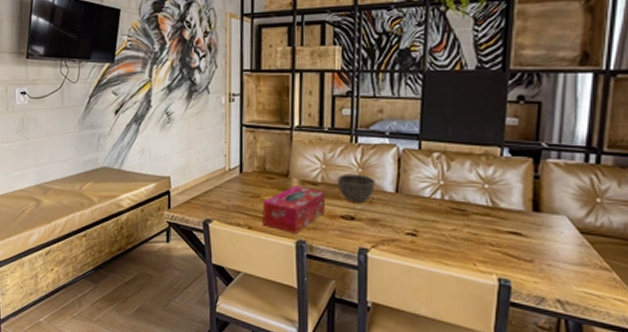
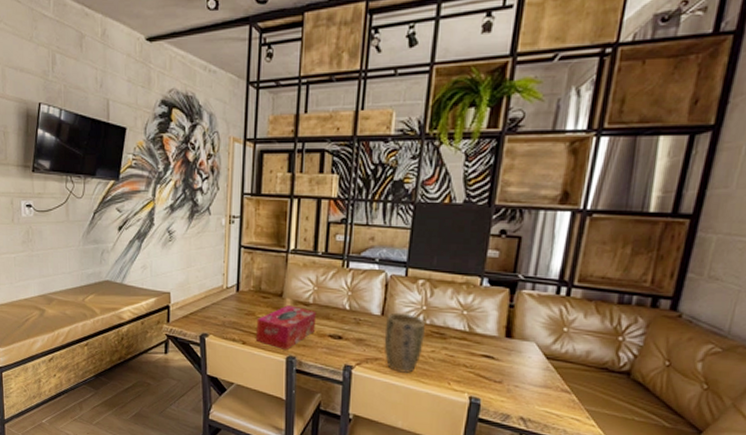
bowl: present [337,173,375,202] -> none [327,296,363,323]
plant pot: none [400,189,445,254] -> present [384,312,426,373]

